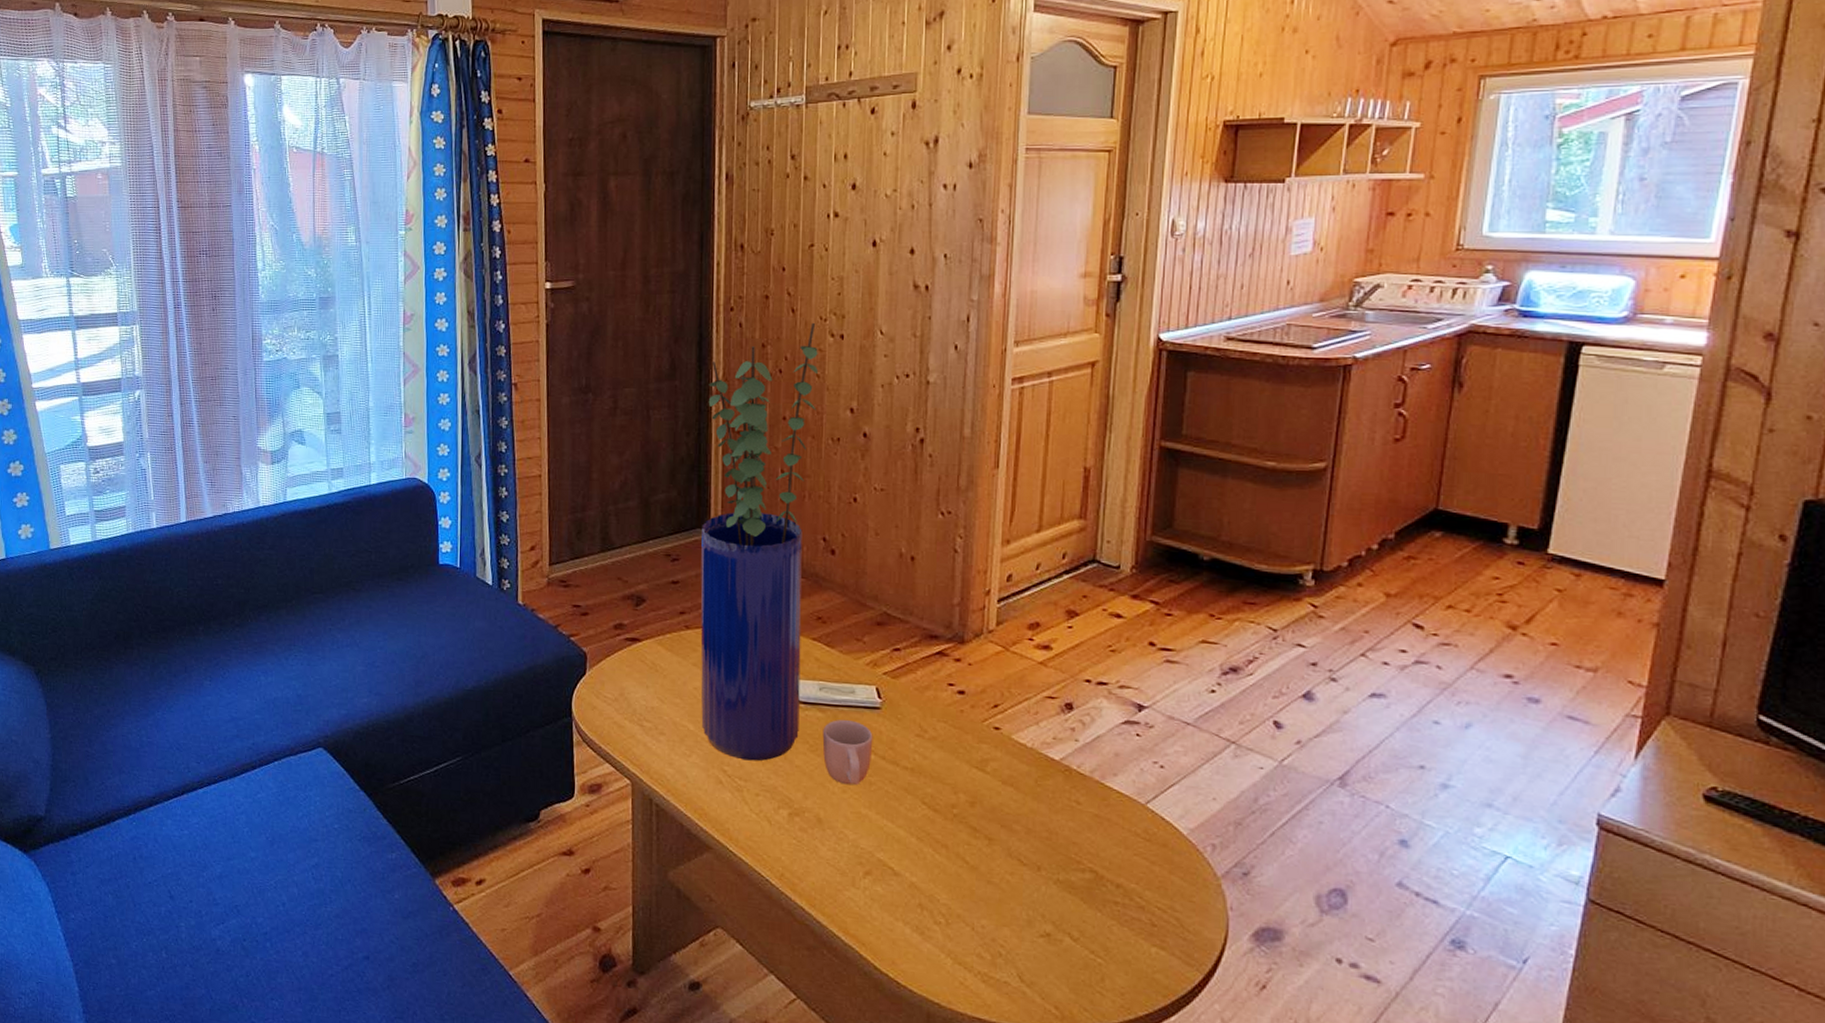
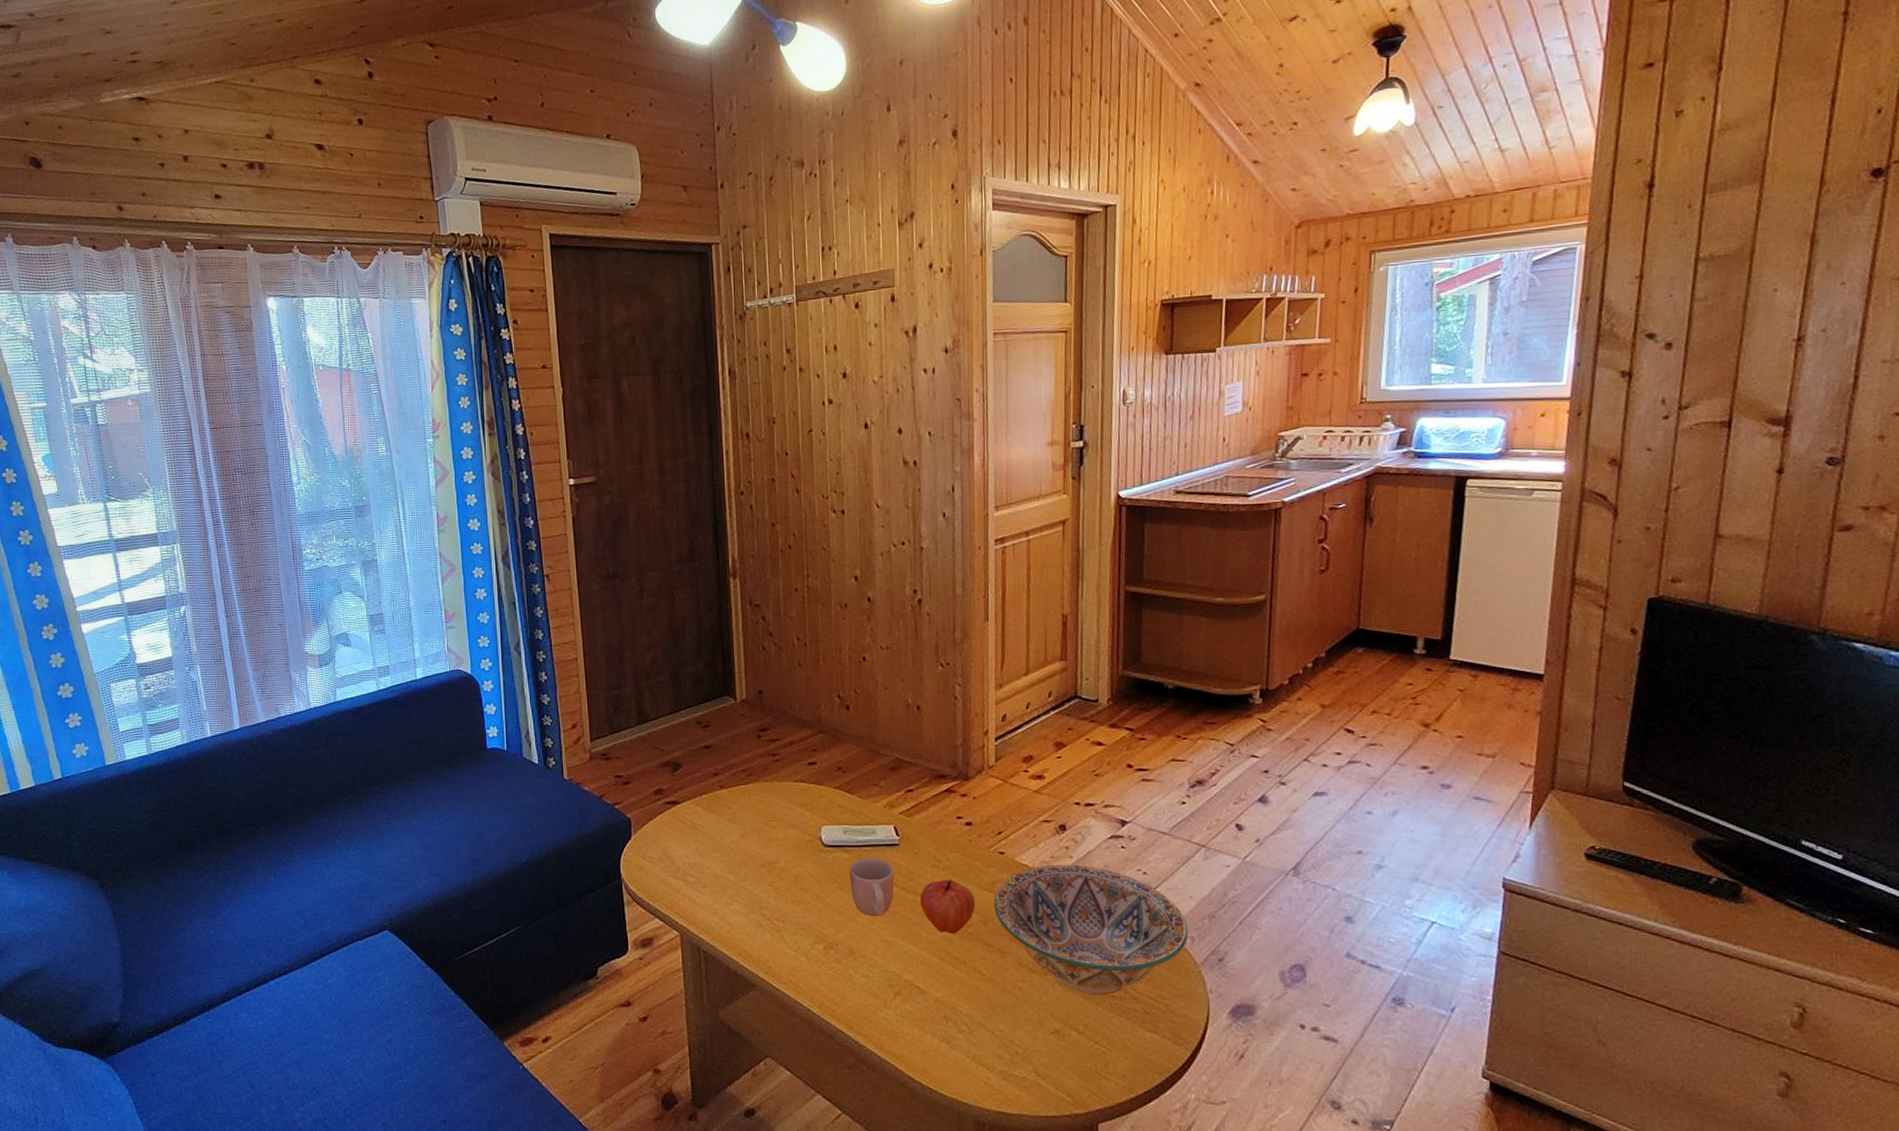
vase: present [700,322,818,761] -> none [725,500,828,903]
fruit: none [901,751,963,813] -> present [920,879,976,934]
decorative bowl: none [984,746,1210,900] -> present [993,864,1189,995]

